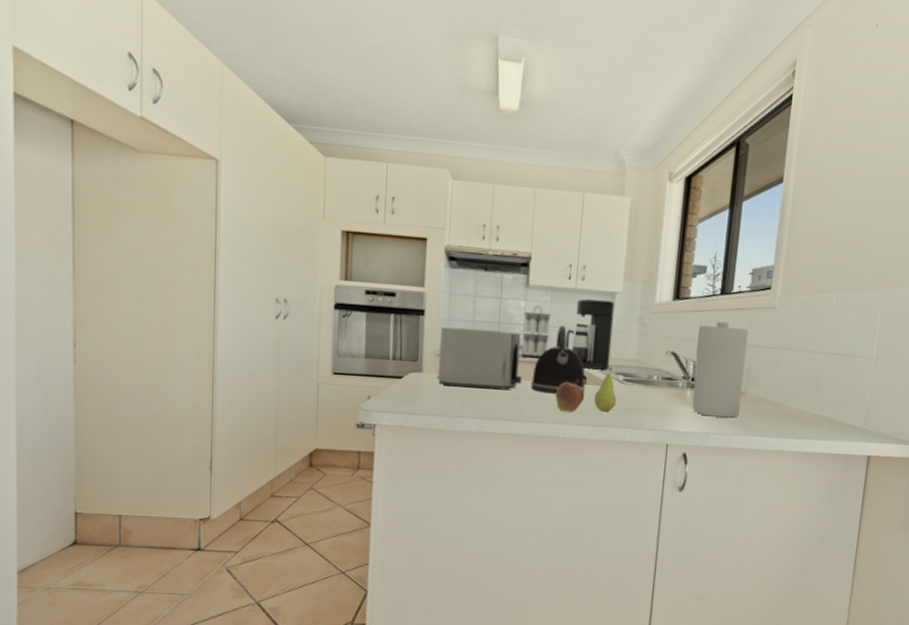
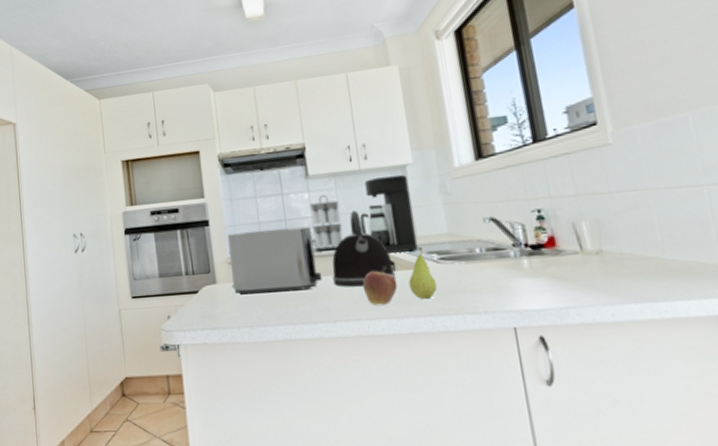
paper towel holder: present [692,321,748,418] -> none [517,172,602,287]

